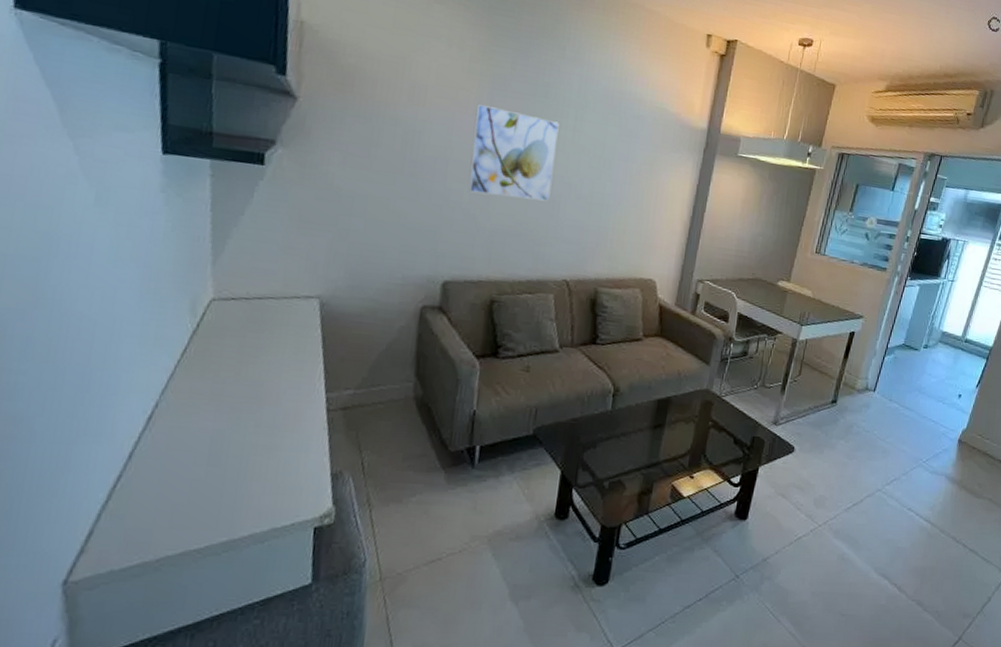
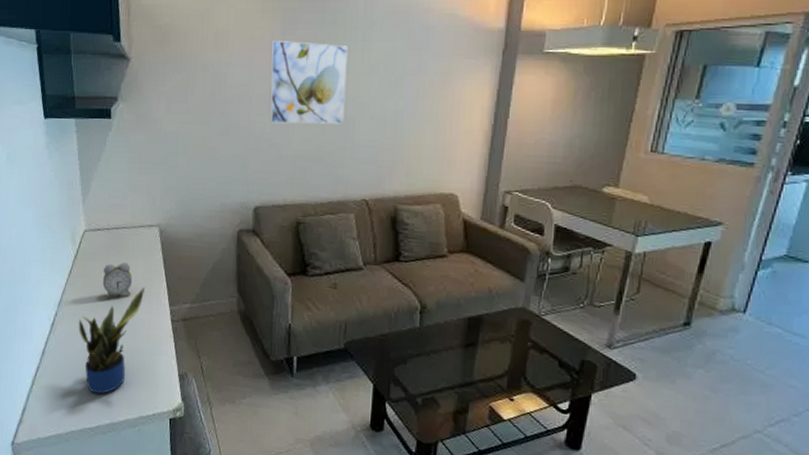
potted plant: none [189,369,295,505] -> present [78,286,146,395]
alarm clock: none [232,340,277,384] -> present [102,263,133,298]

